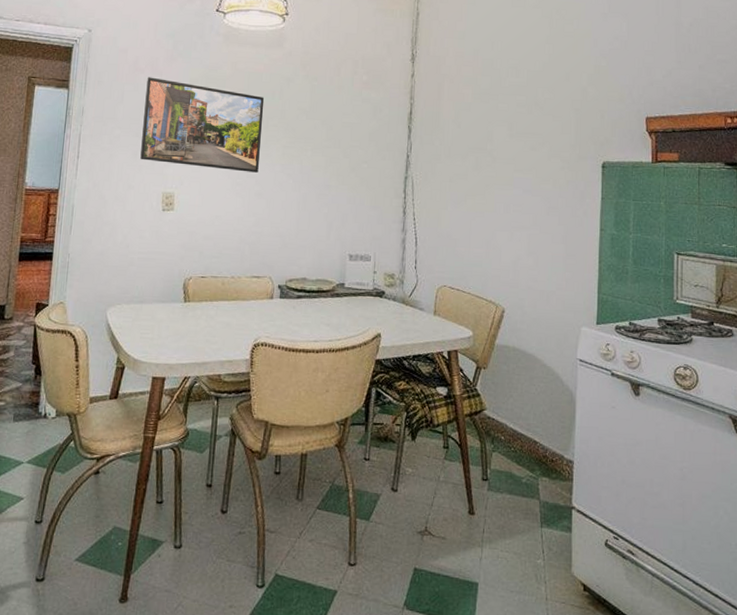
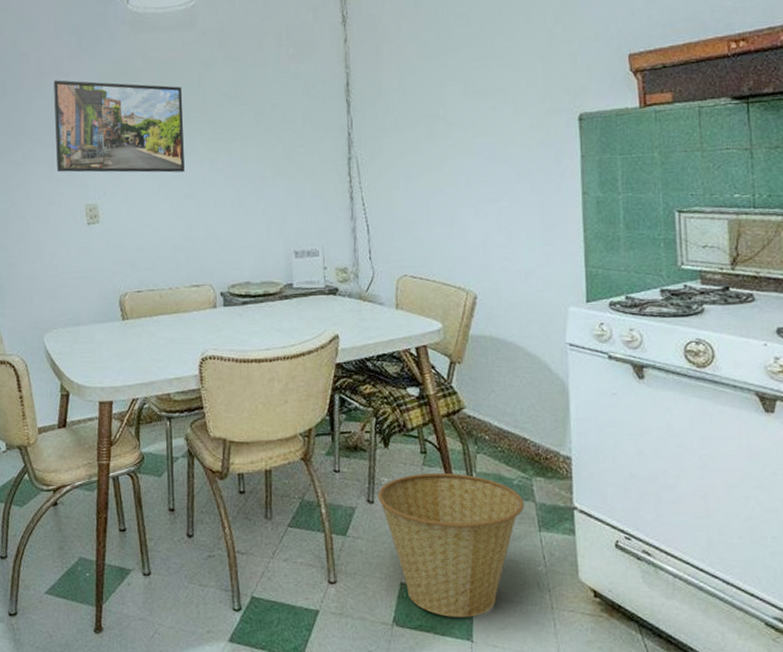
basket: none [401,466,530,604] -> present [377,472,524,617]

